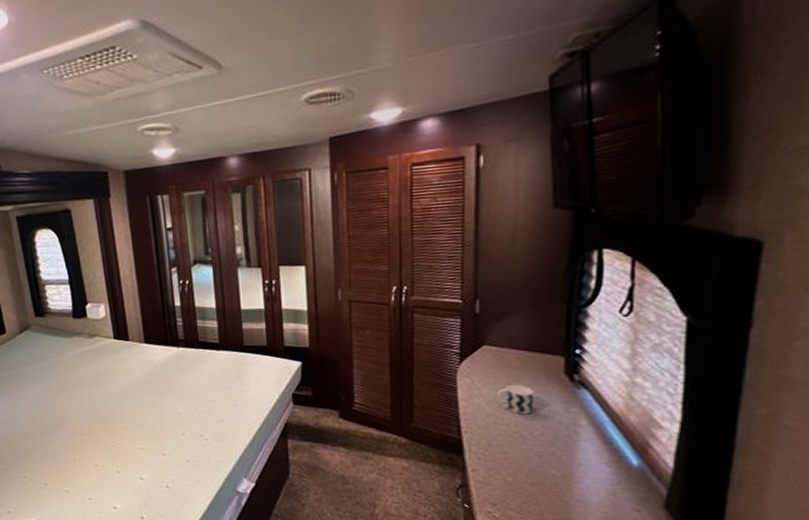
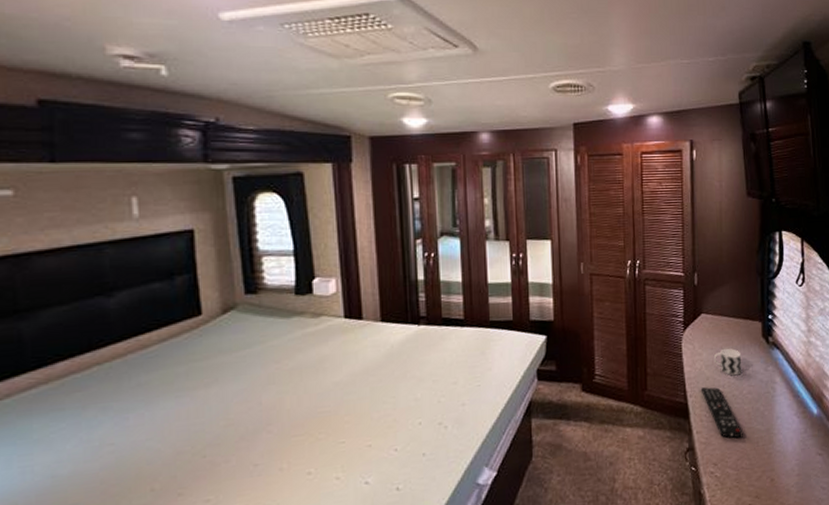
remote control: none [478,423,531,481] -> present [700,386,743,438]

